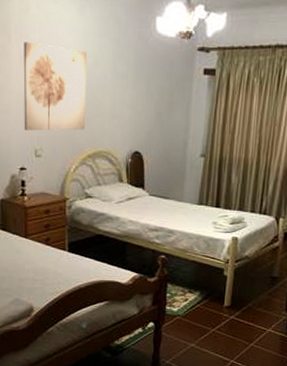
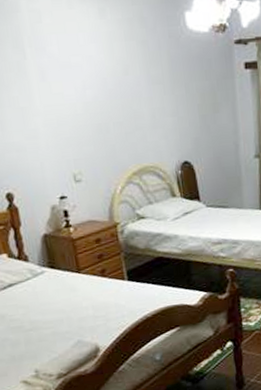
wall art: present [23,42,87,131] -> none [41,55,126,155]

